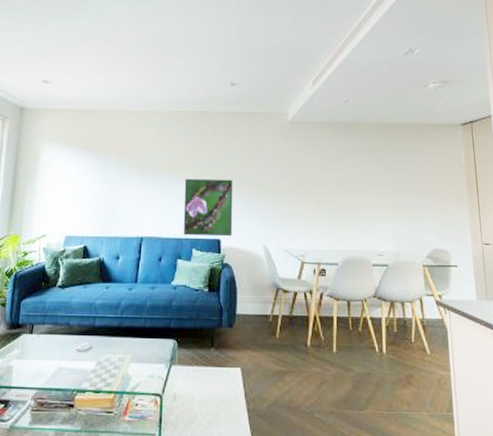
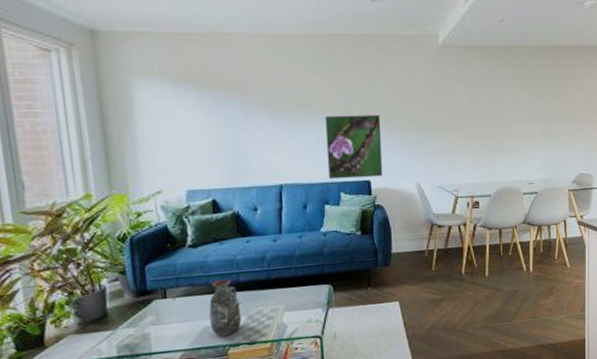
decorative vase: none [63,321,92,380] -> present [209,279,242,337]

